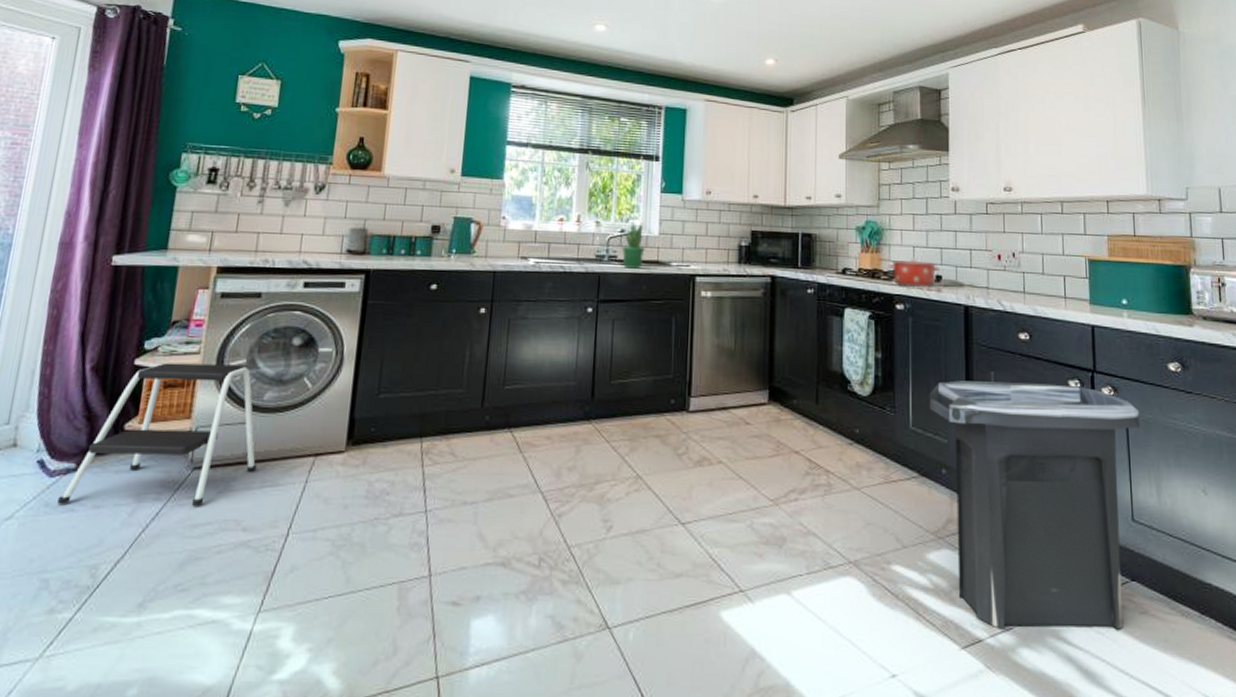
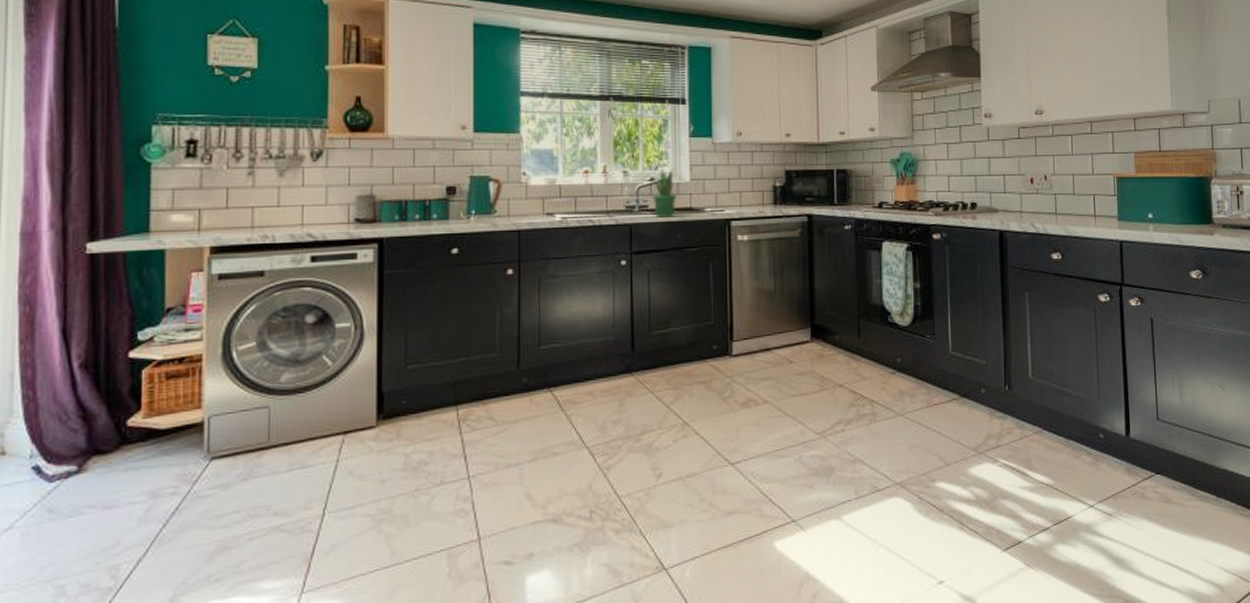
step stool: present [57,362,257,507] -> none [62,348,282,509]
casserole: present [888,256,940,287] -> none [923,185,975,216]
trash can: present [929,380,1141,630] -> none [967,299,1165,530]

